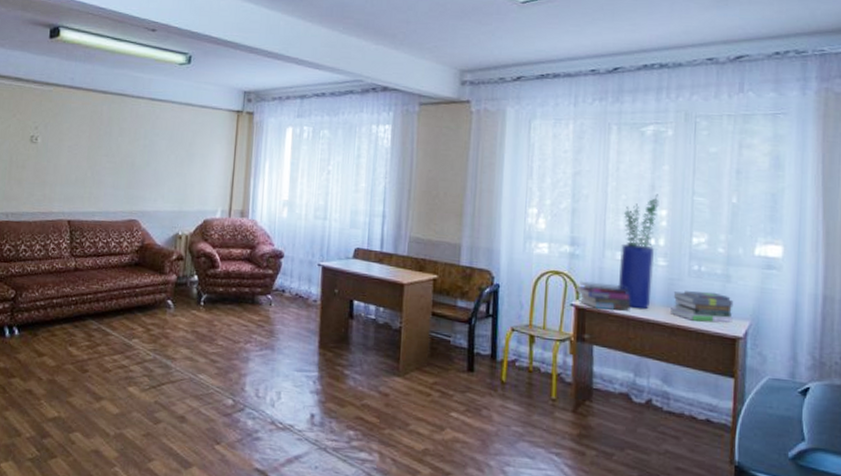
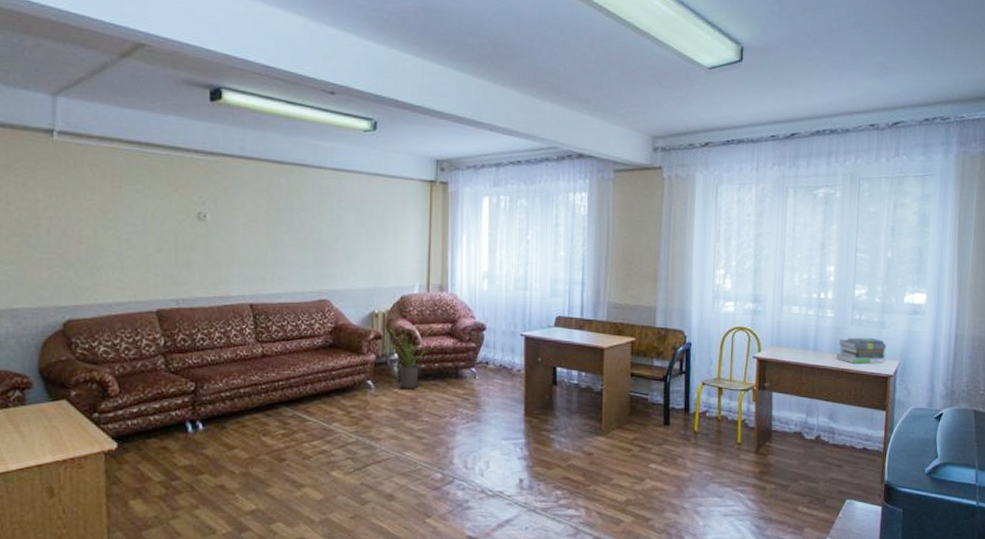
house plant: none [187,245,230,313] -> present [386,323,432,390]
books: present [576,281,631,311] -> none [758,335,804,360]
vase: present [619,194,659,310] -> none [794,252,828,357]

